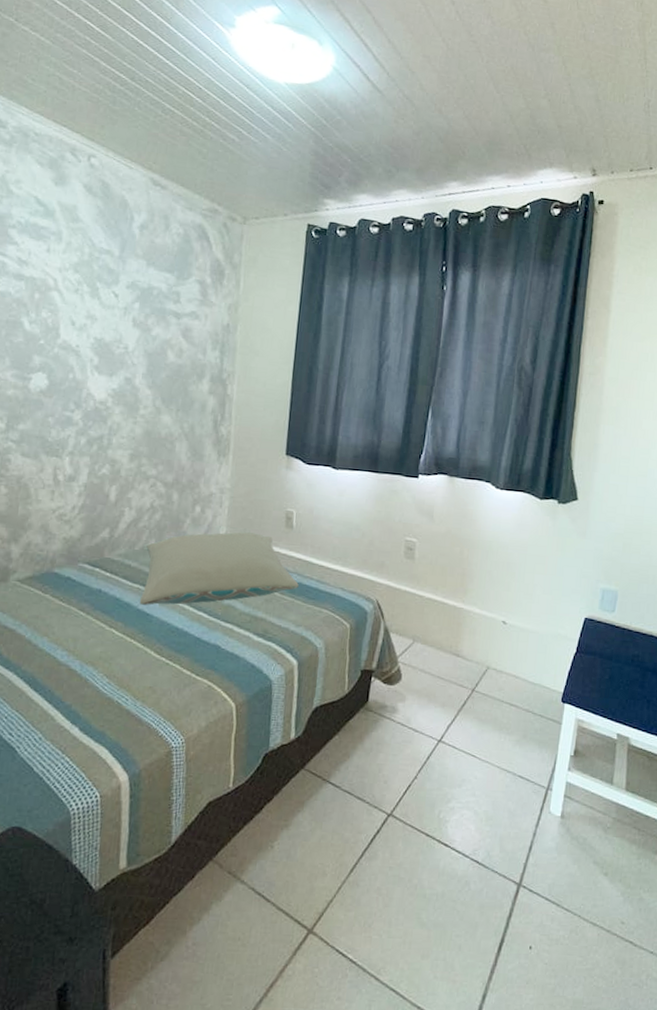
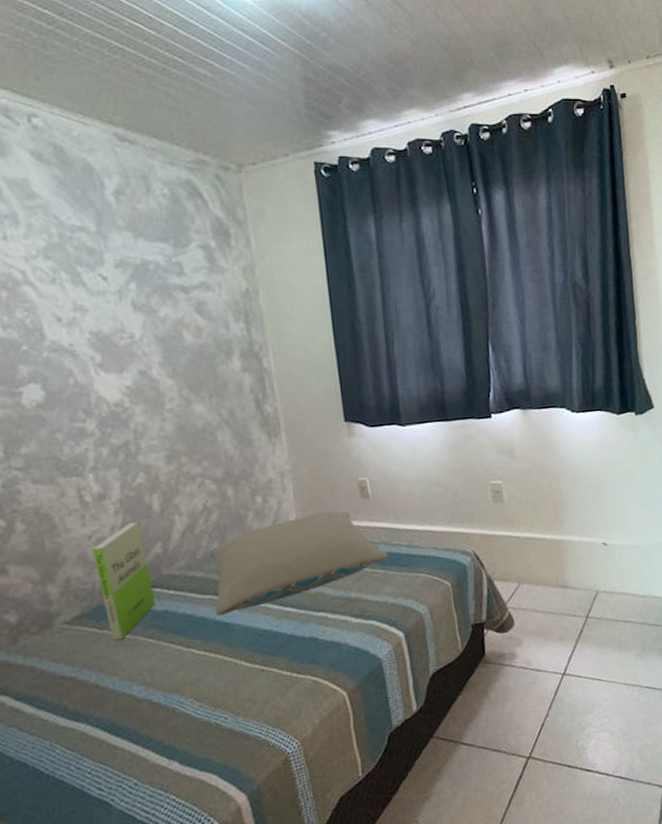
book: none [51,506,96,606] -> present [92,522,156,641]

